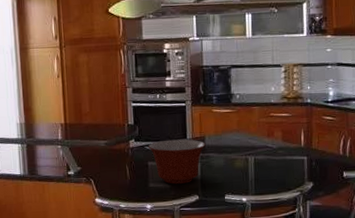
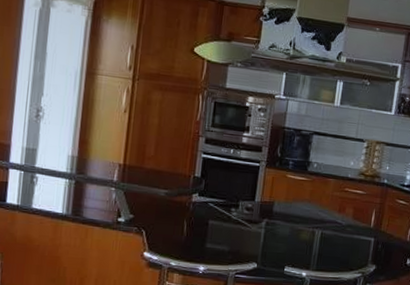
mixing bowl: present [148,139,206,184] -> none [212,199,274,249]

